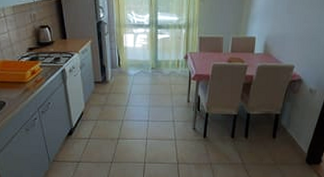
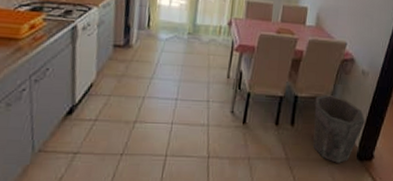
waste bin: none [265,111,314,166] -> present [313,94,366,163]

